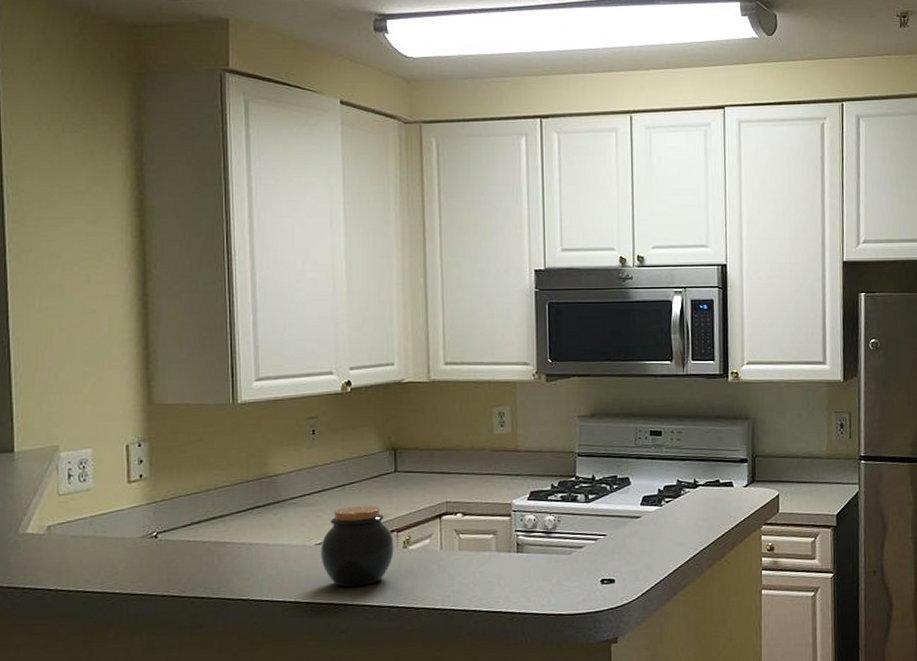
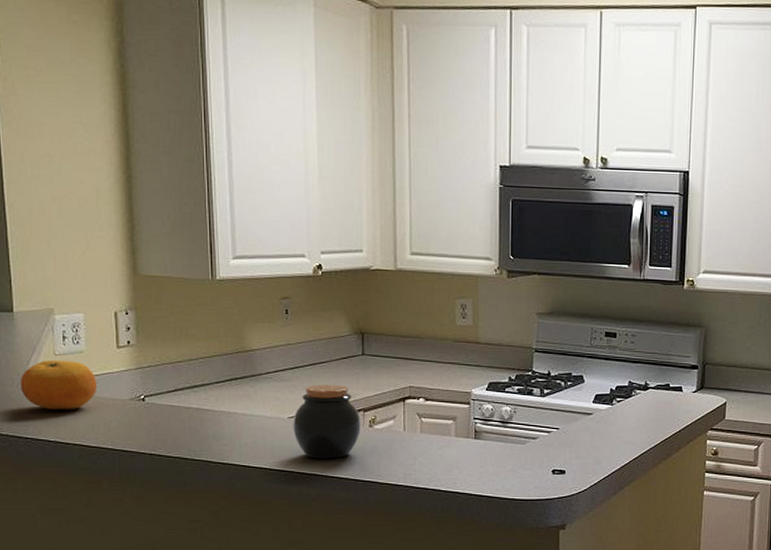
fruit: none [18,500,105,555] -> present [19,359,98,410]

